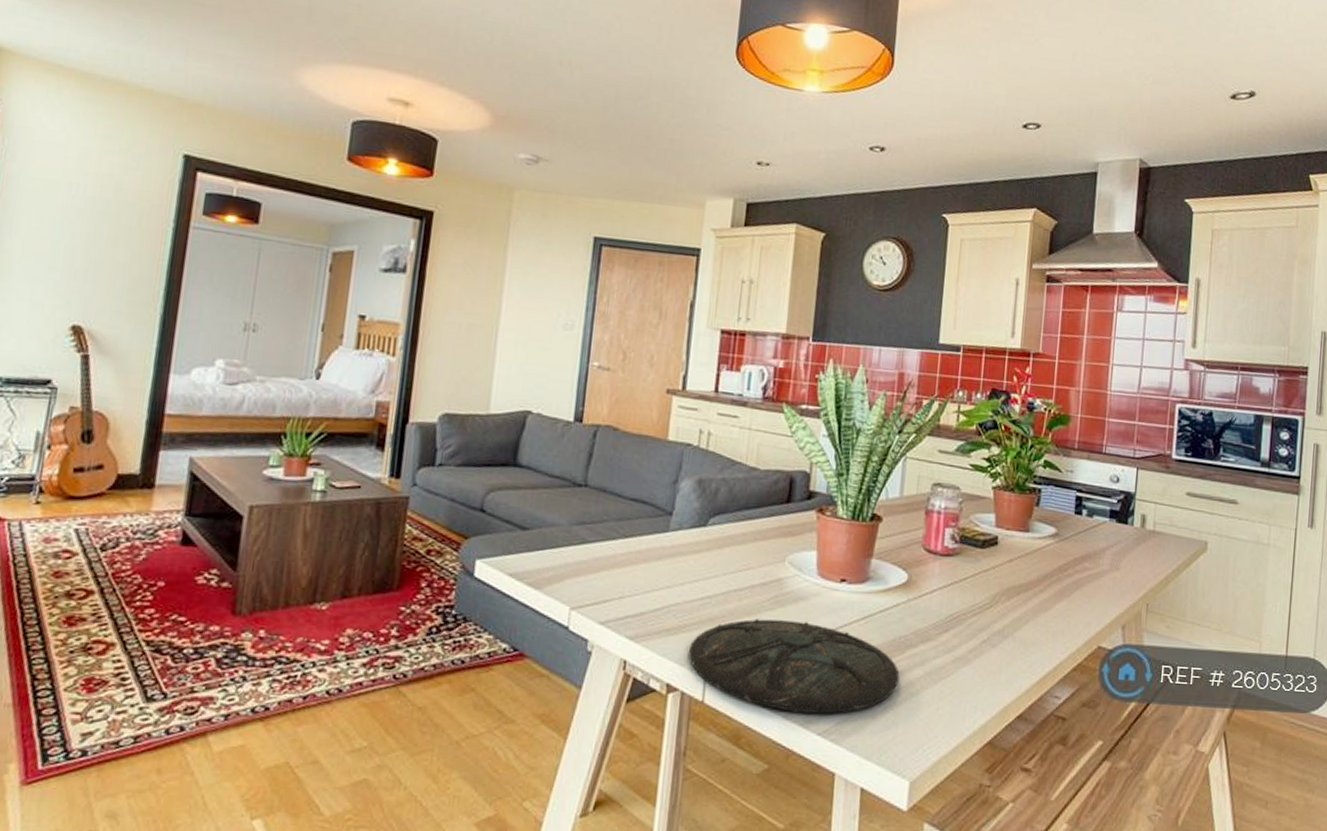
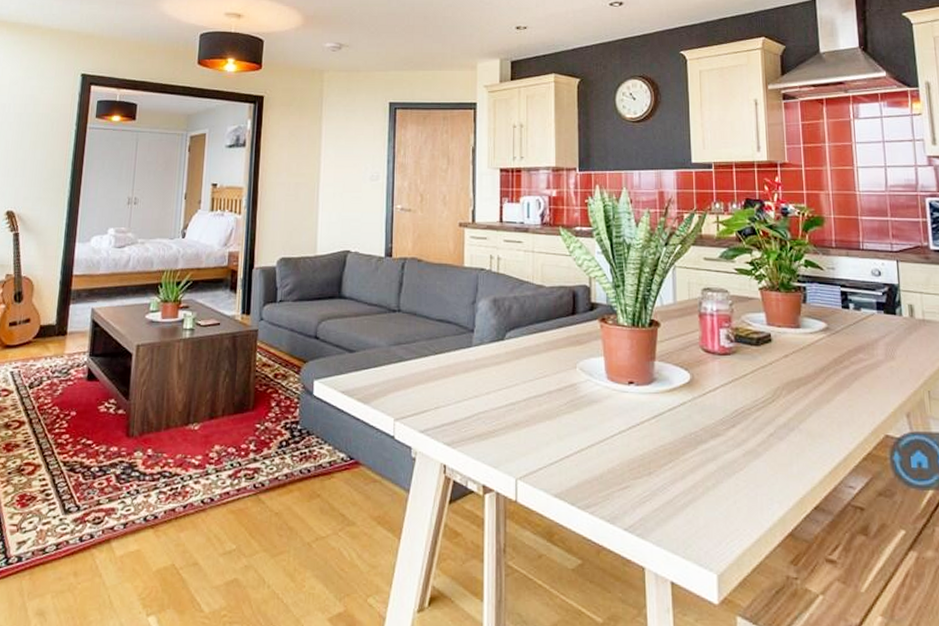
plate: present [688,618,900,714] -> none [499,422,694,510]

